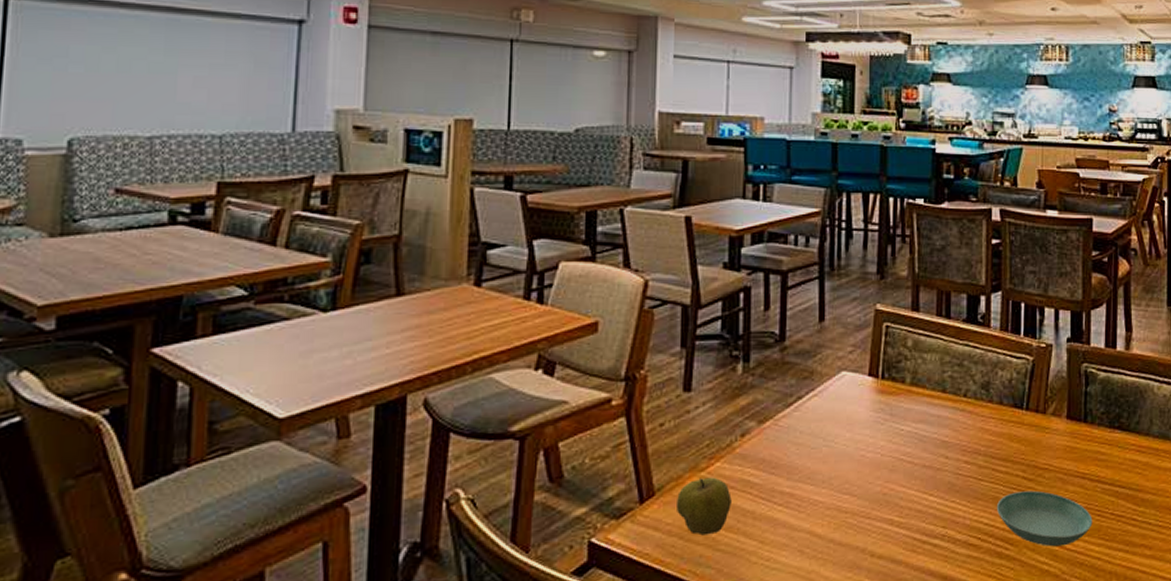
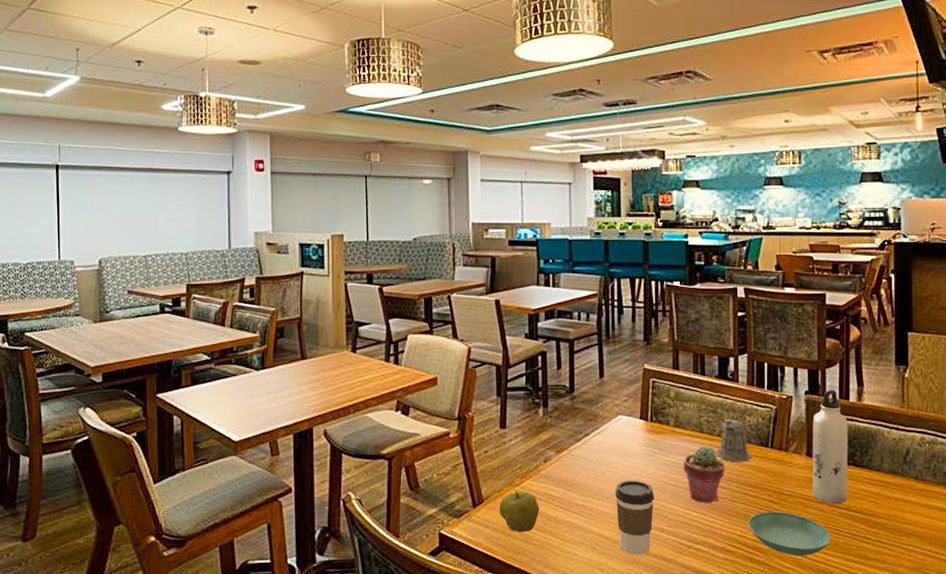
coffee cup: none [832,457,883,558] -> present [615,480,655,555]
potted succulent: none [920,409,972,485] -> present [683,446,726,504]
pepper shaker: none [962,373,1014,430] -> present [717,418,760,463]
water bottle: none [1073,335,1114,479] -> present [812,389,848,505]

